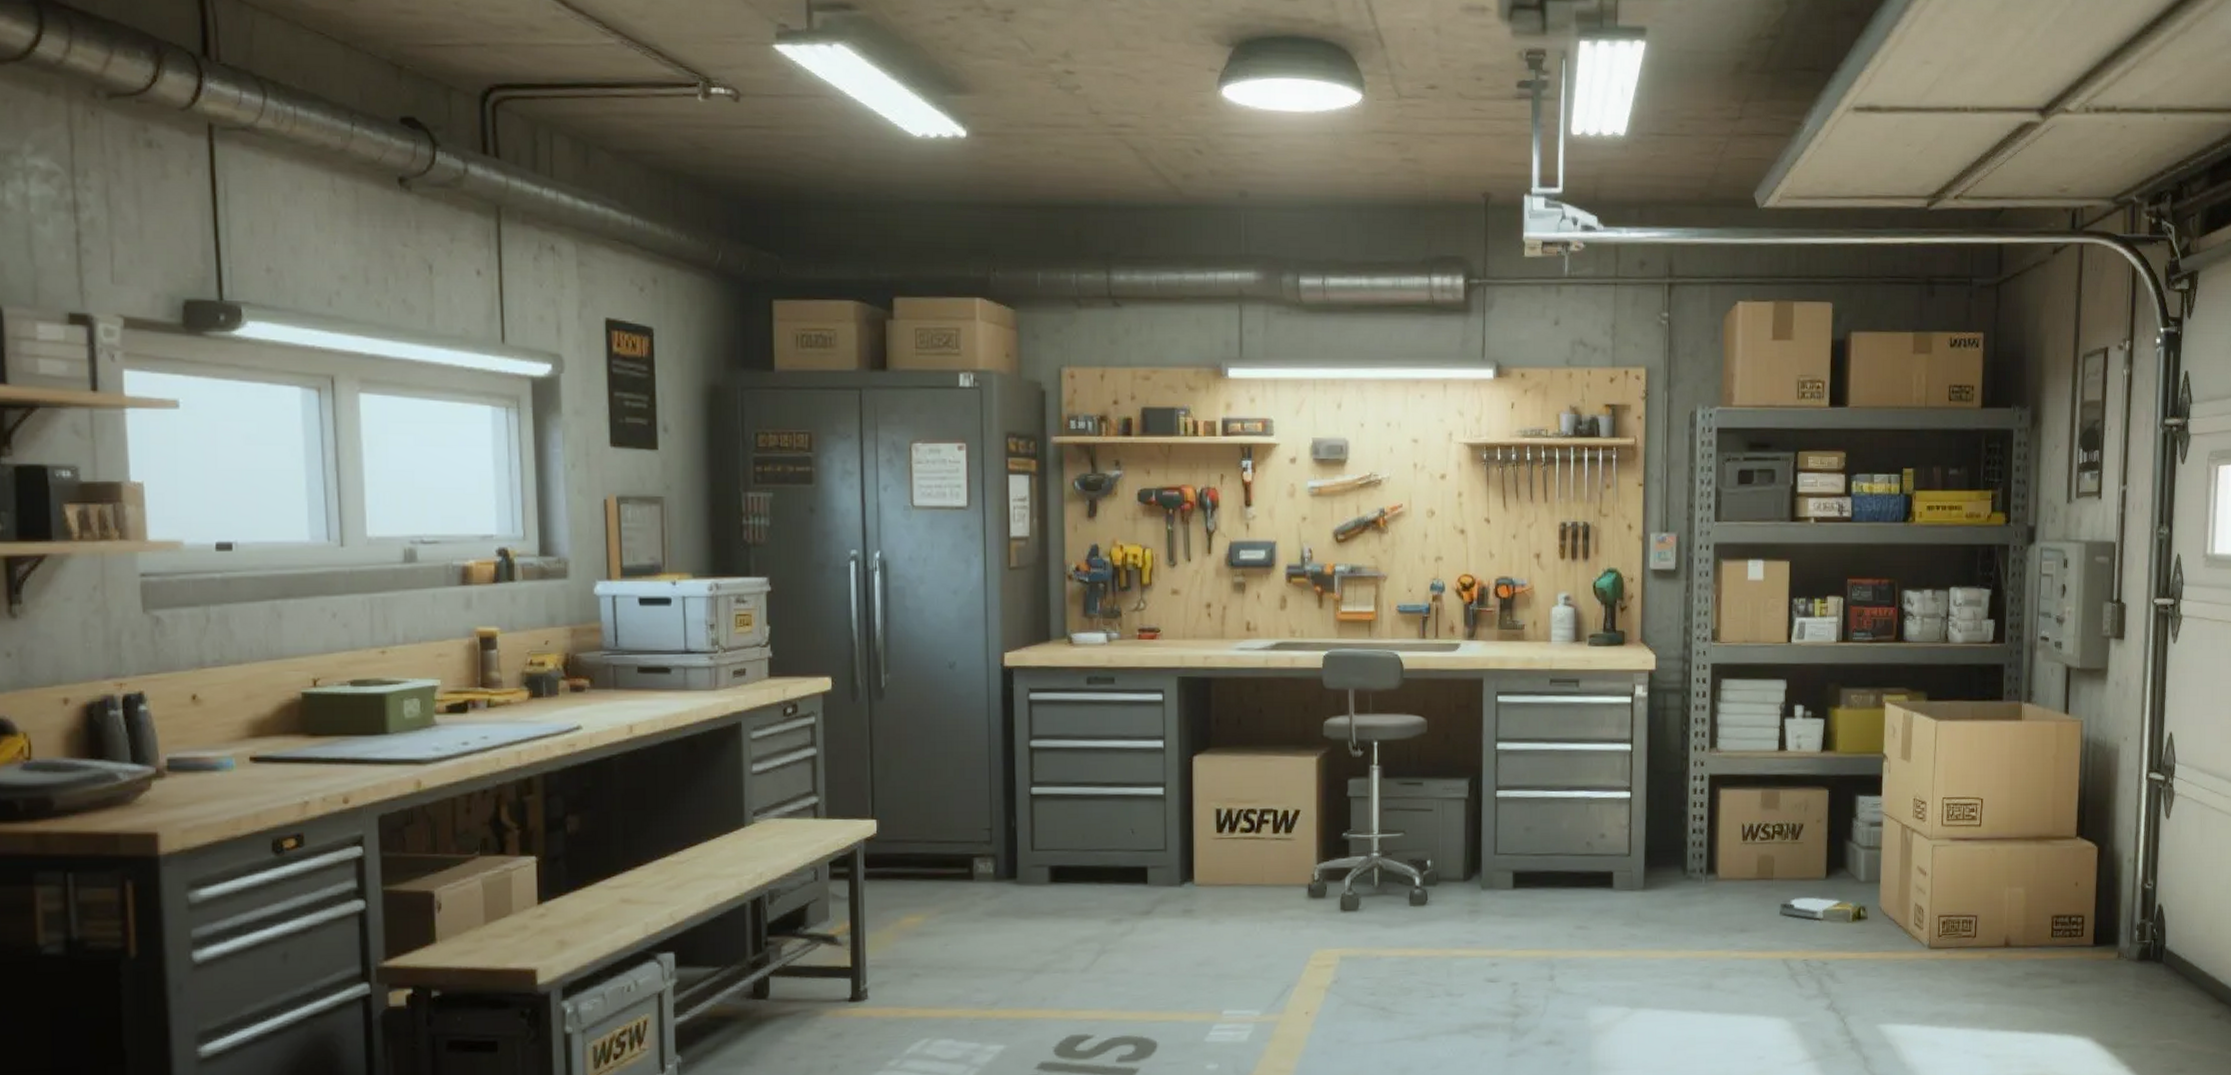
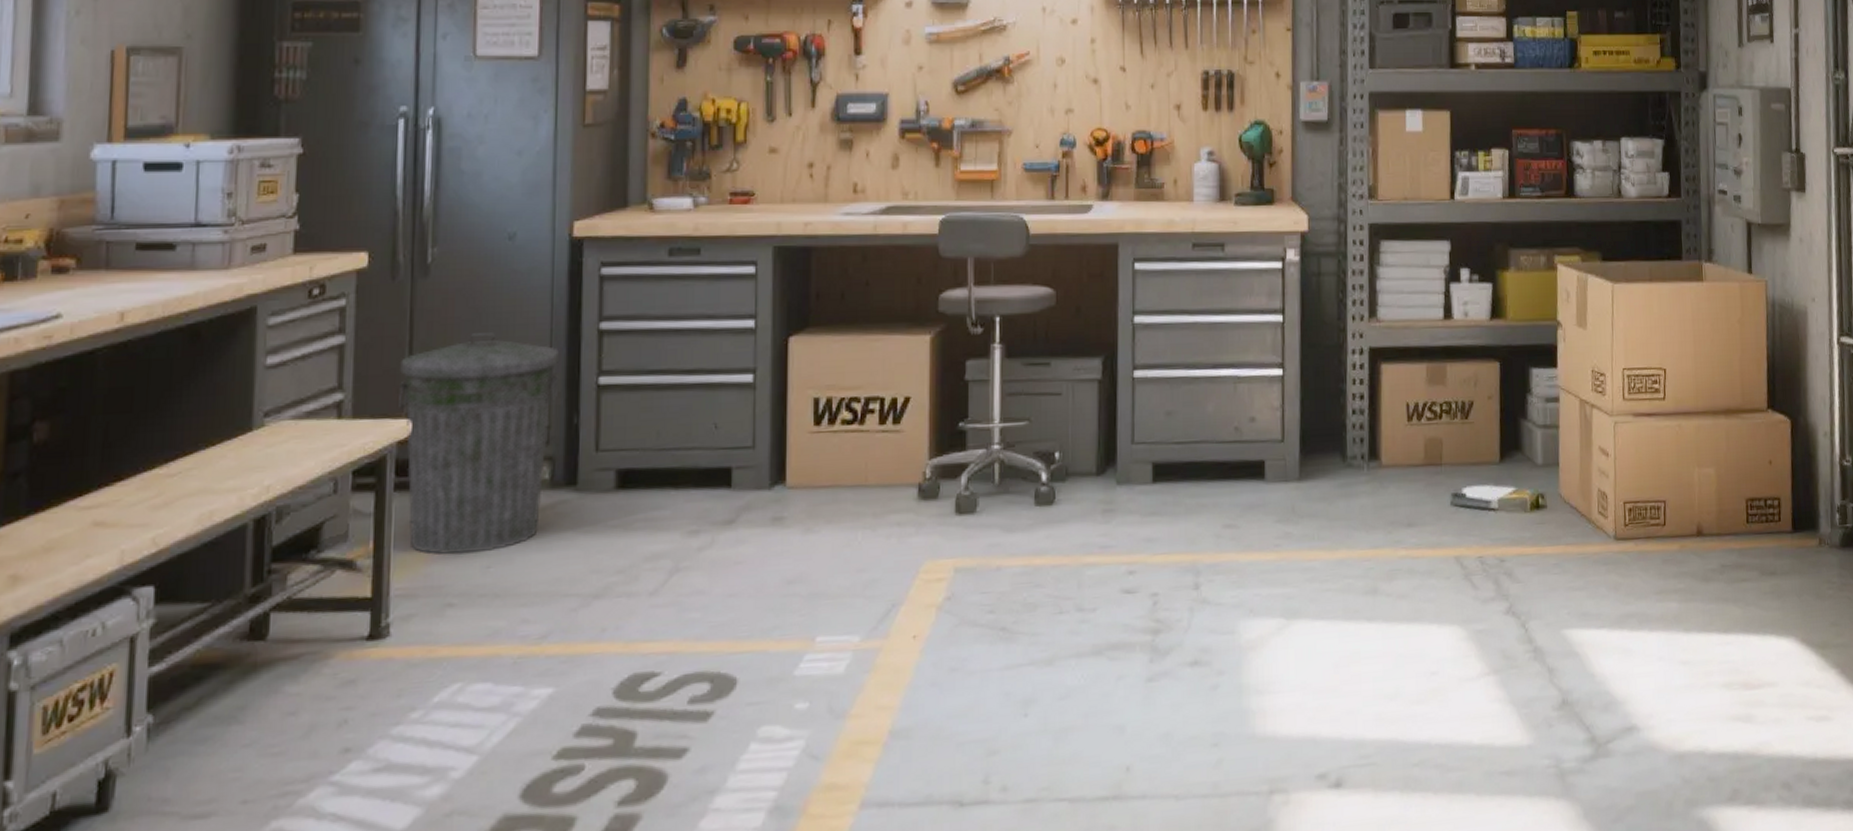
trash can: none [864,748,998,934] -> present [399,333,560,555]

